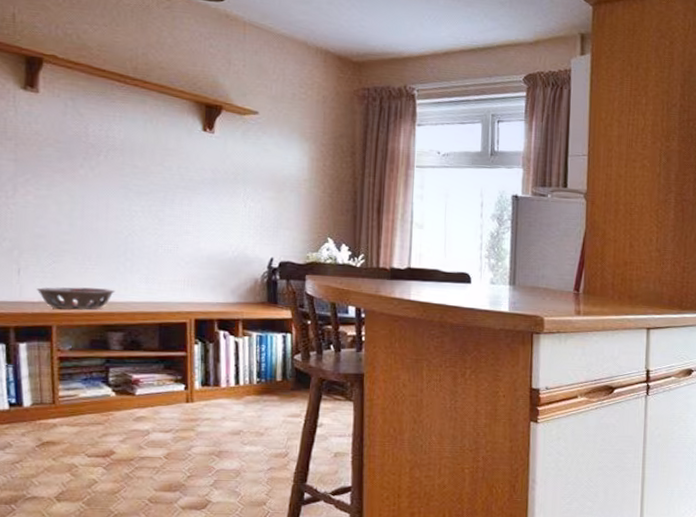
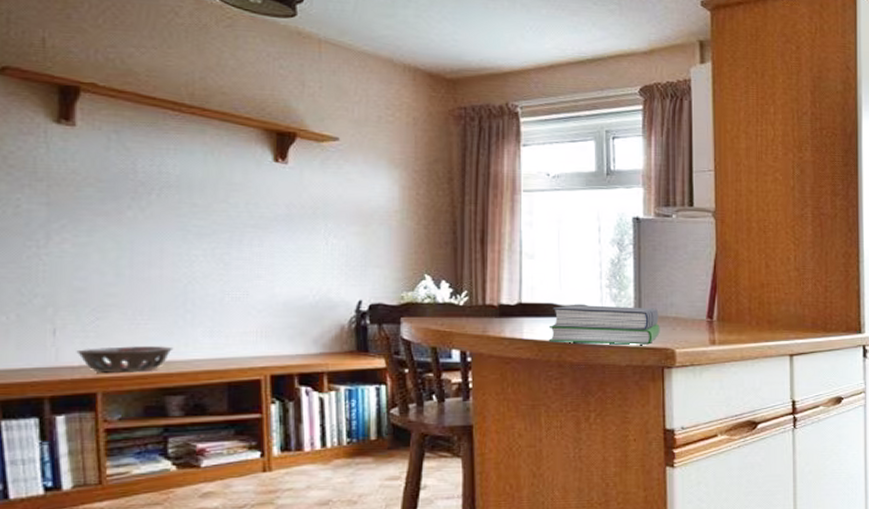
book: none [432,272,532,312] -> present [548,305,660,345]

